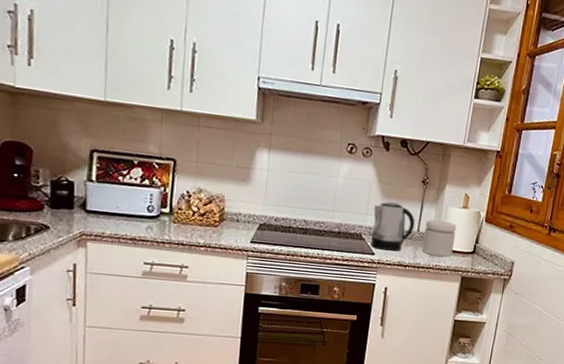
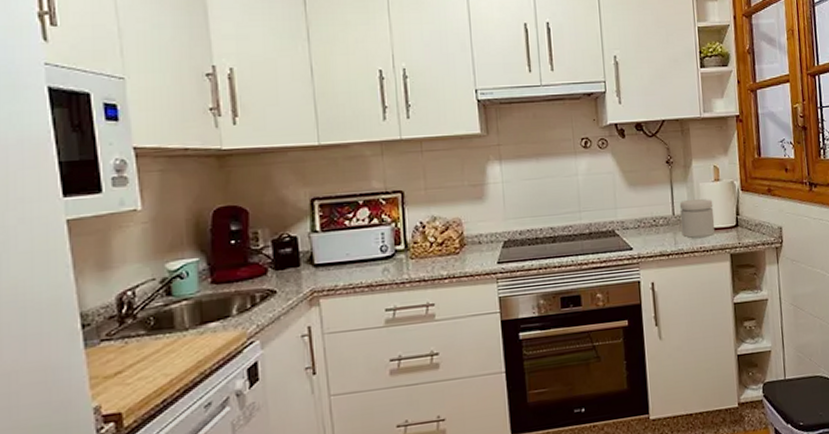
kettle: present [370,202,415,251] -> none [622,190,669,243]

